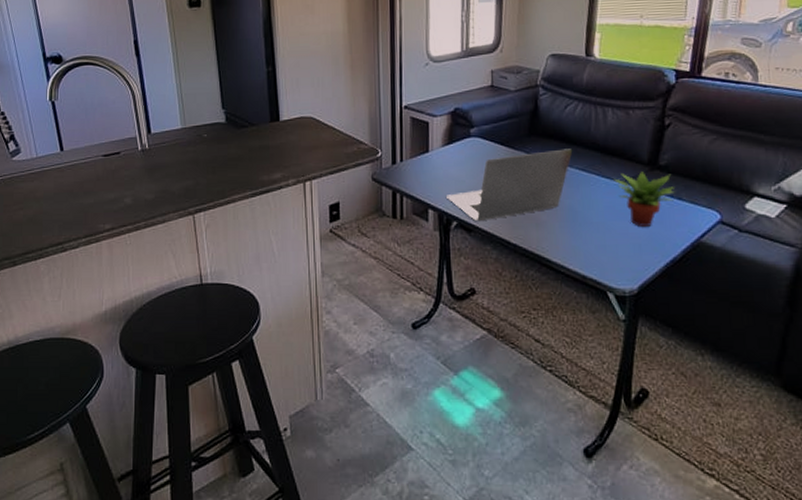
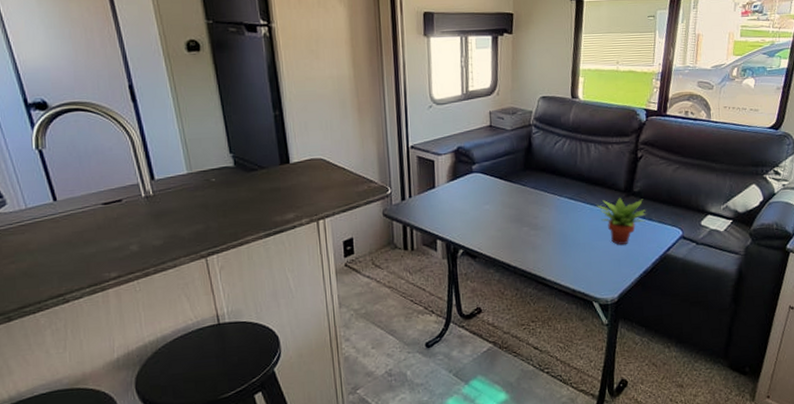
laptop: present [447,149,573,222] -> none [453,180,562,249]

